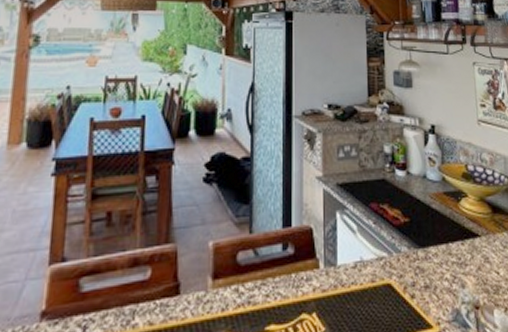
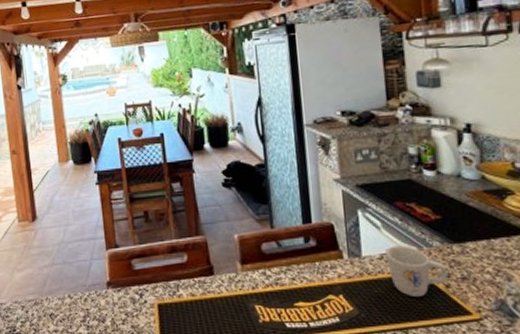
mug: none [358,251,414,311] -> present [385,245,448,297]

